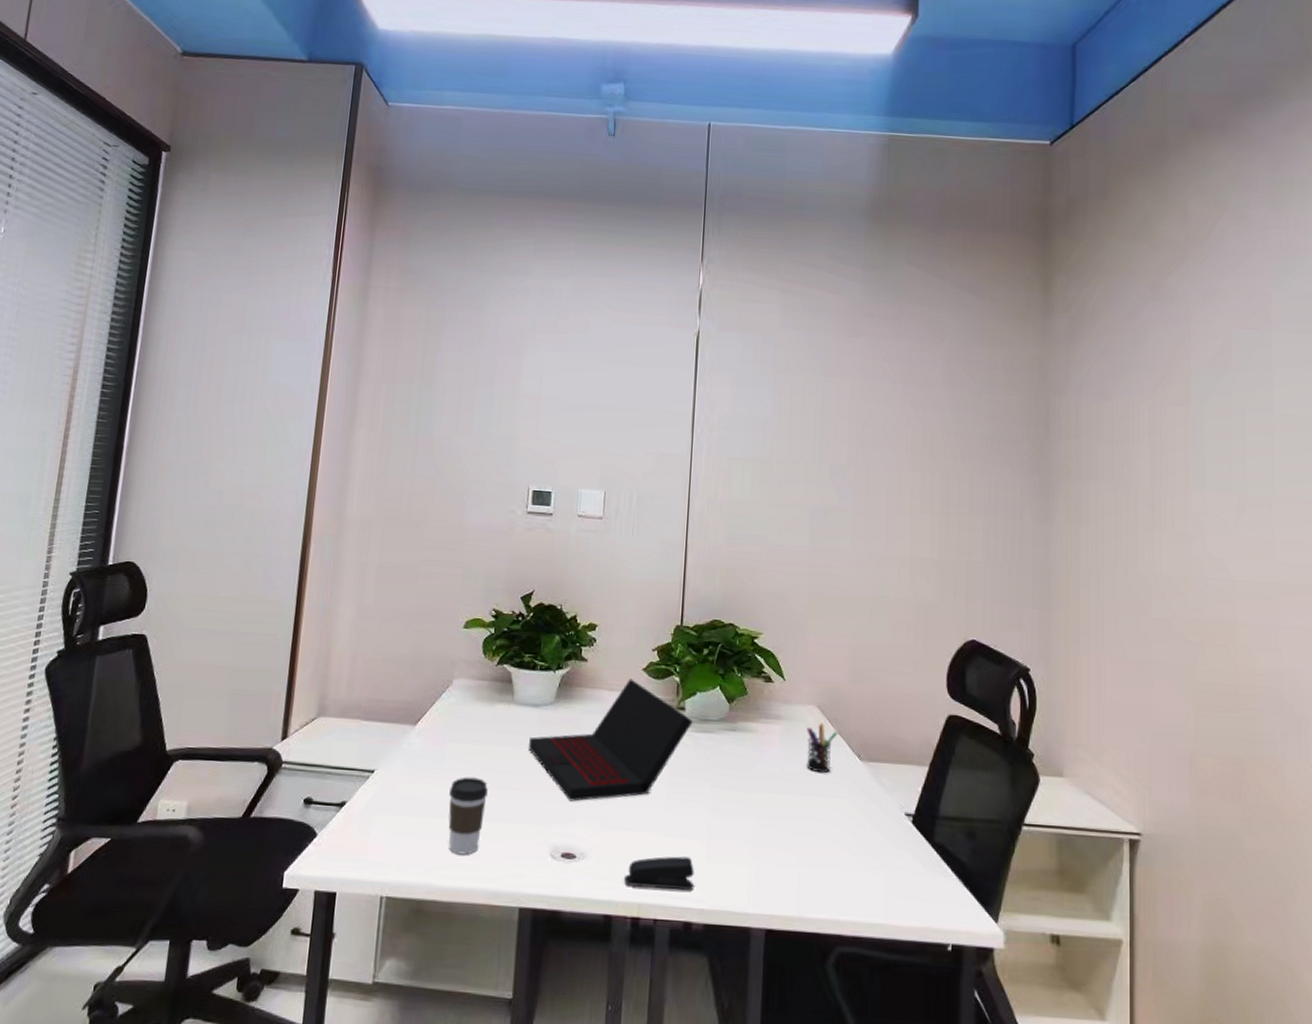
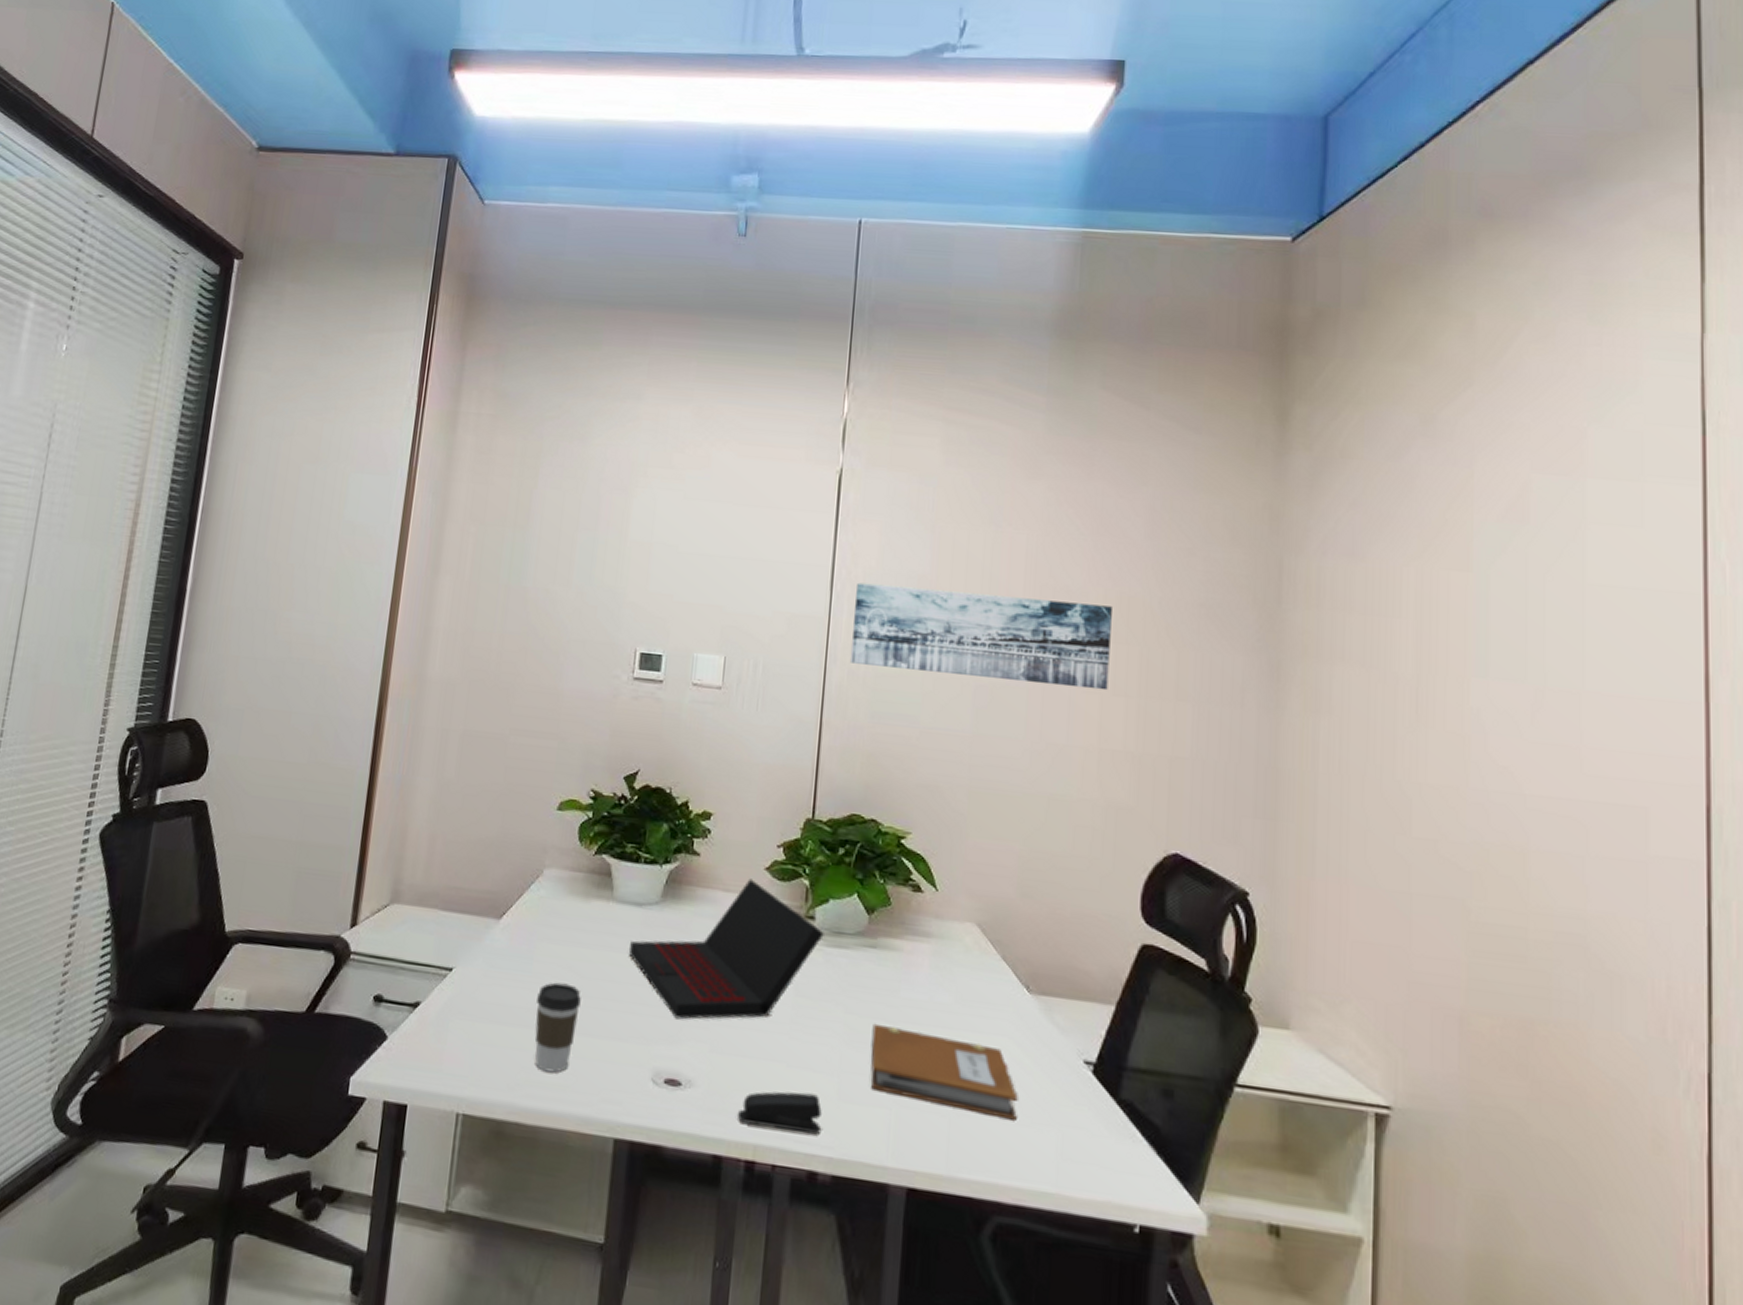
wall art: none [709,426,919,510] -> present [849,582,1112,691]
notebook: none [733,794,853,867] -> present [870,1023,1018,1121]
pen holder: present [806,723,838,774] -> none [962,944,1002,1006]

